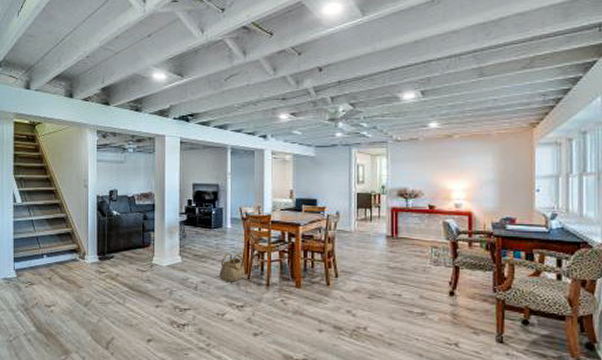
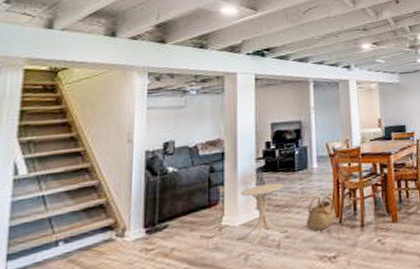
side table: none [164,236,204,284] -> present [237,182,288,246]

